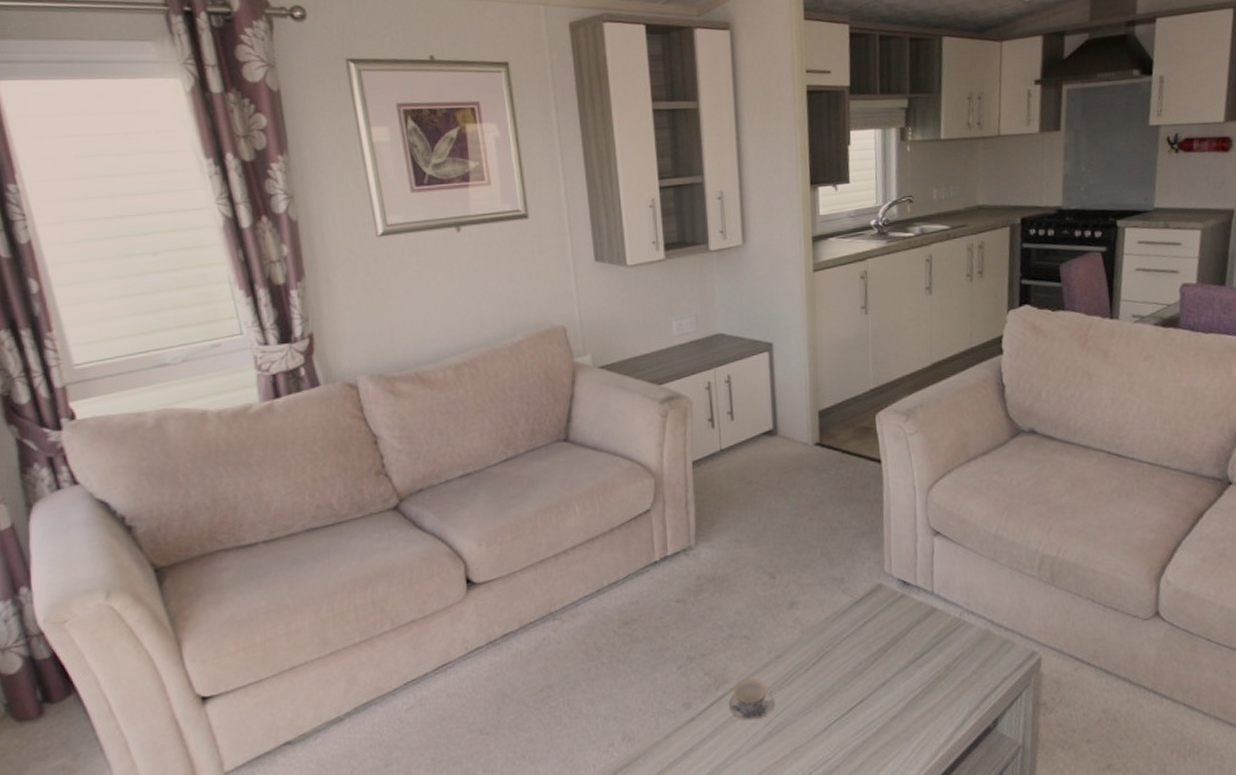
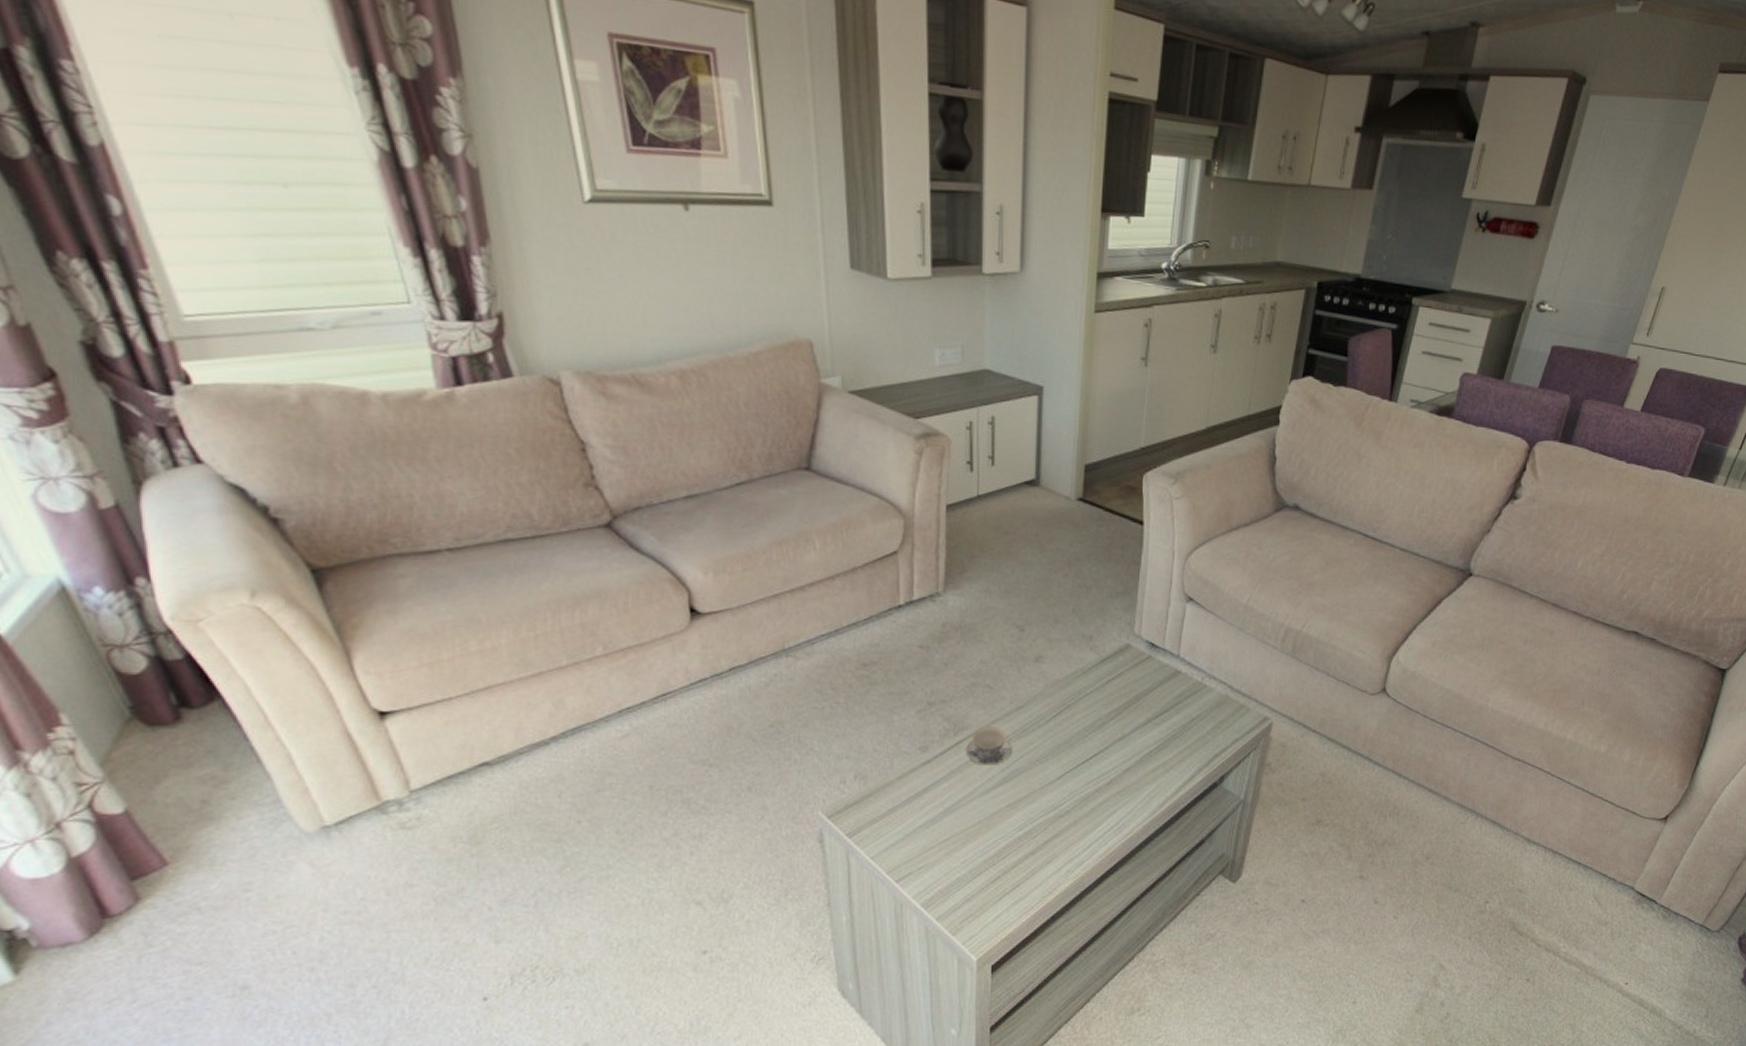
vase: none [658,97,694,170] -> present [933,80,974,172]

